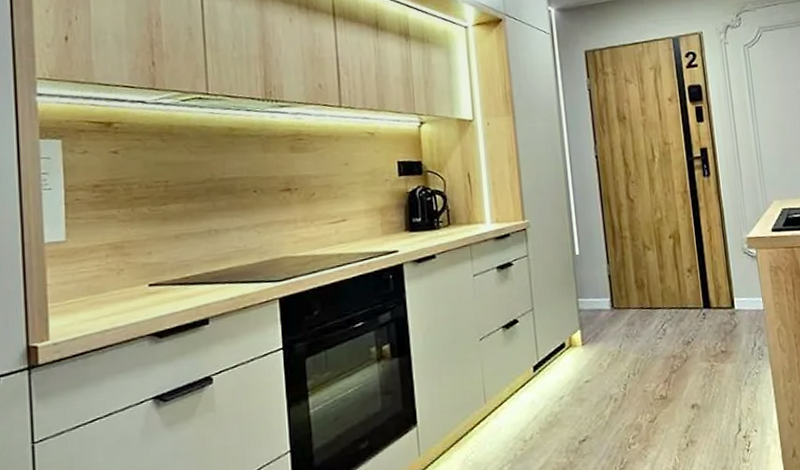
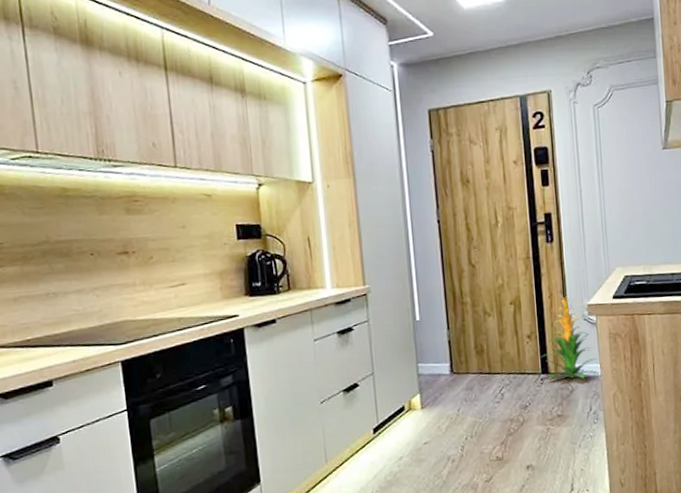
indoor plant: none [702,228,764,313] -> present [541,295,601,379]

